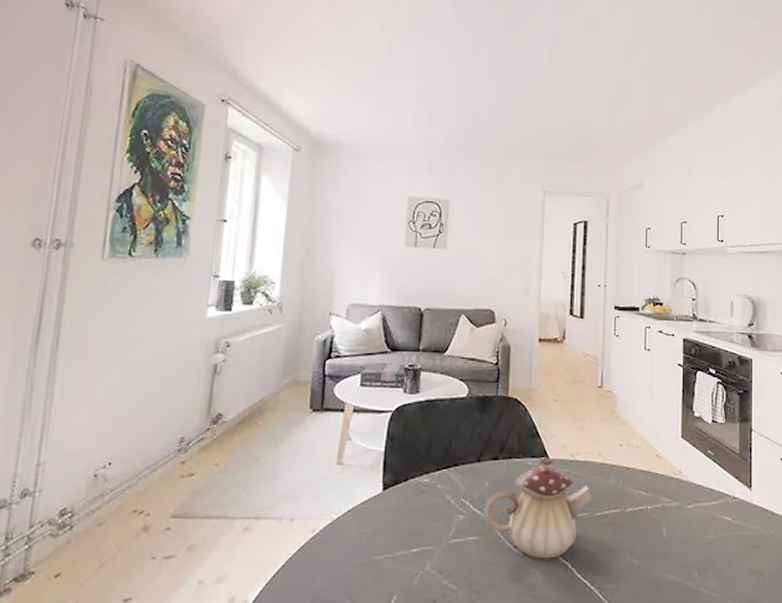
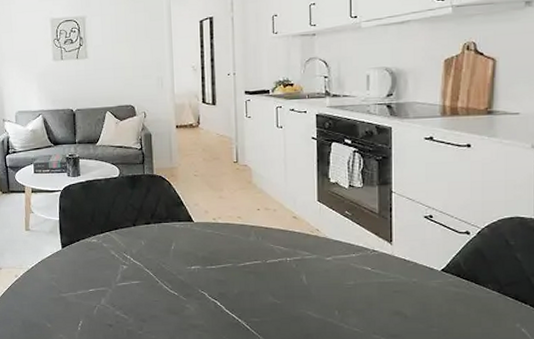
teapot: present [483,456,593,559] -> none [142,220,236,298]

